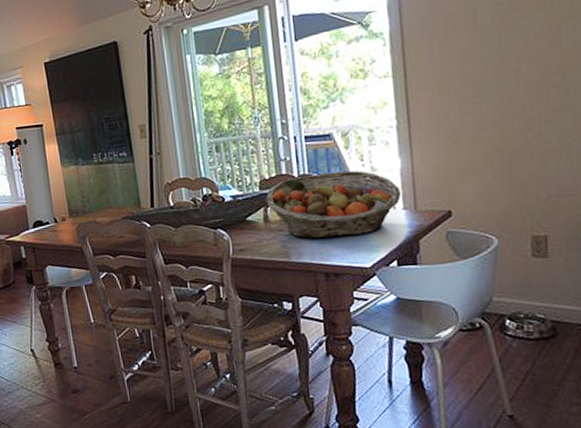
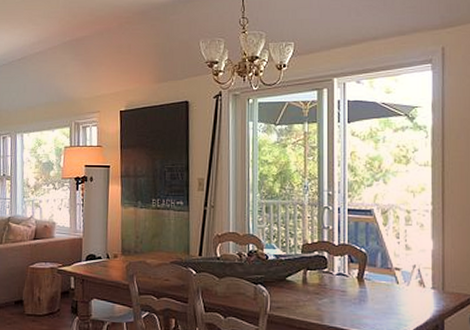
fruit basket: present [266,170,402,239] -> none [306,244,432,307]

